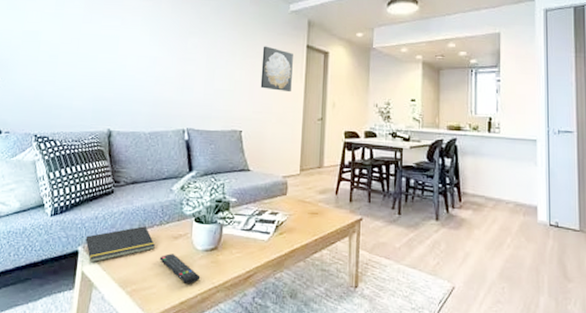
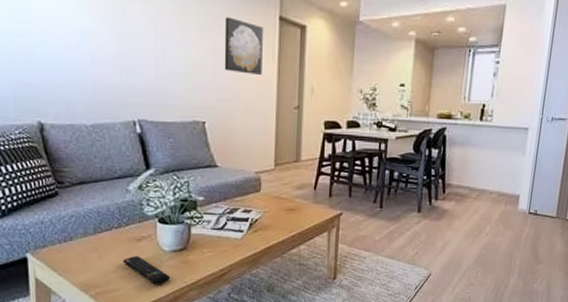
notepad: present [83,226,155,263] -> none [32,229,116,269]

